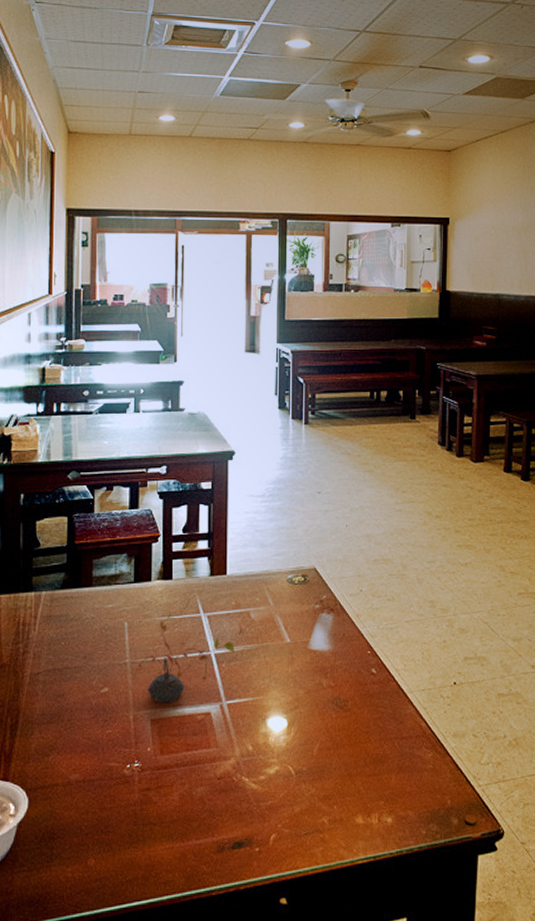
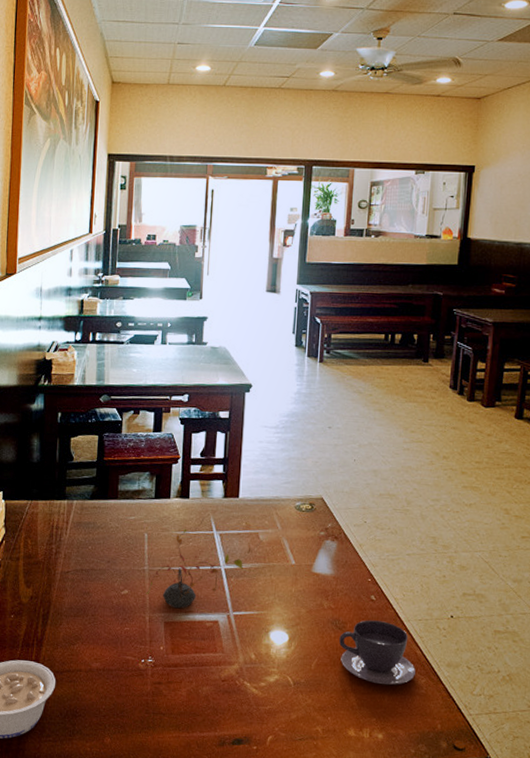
teacup: none [341,695,421,764] -> present [339,620,415,685]

